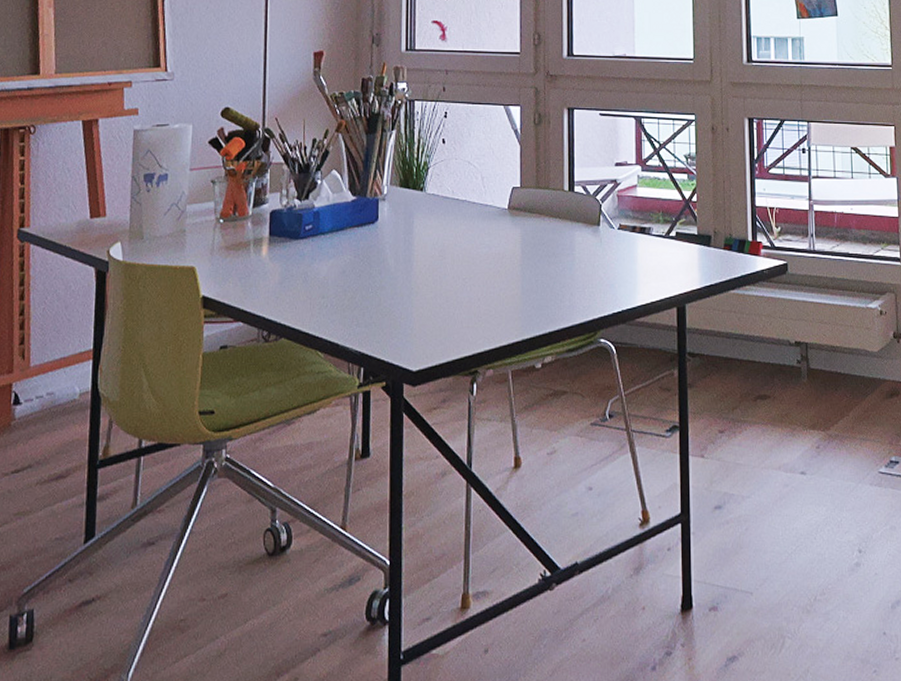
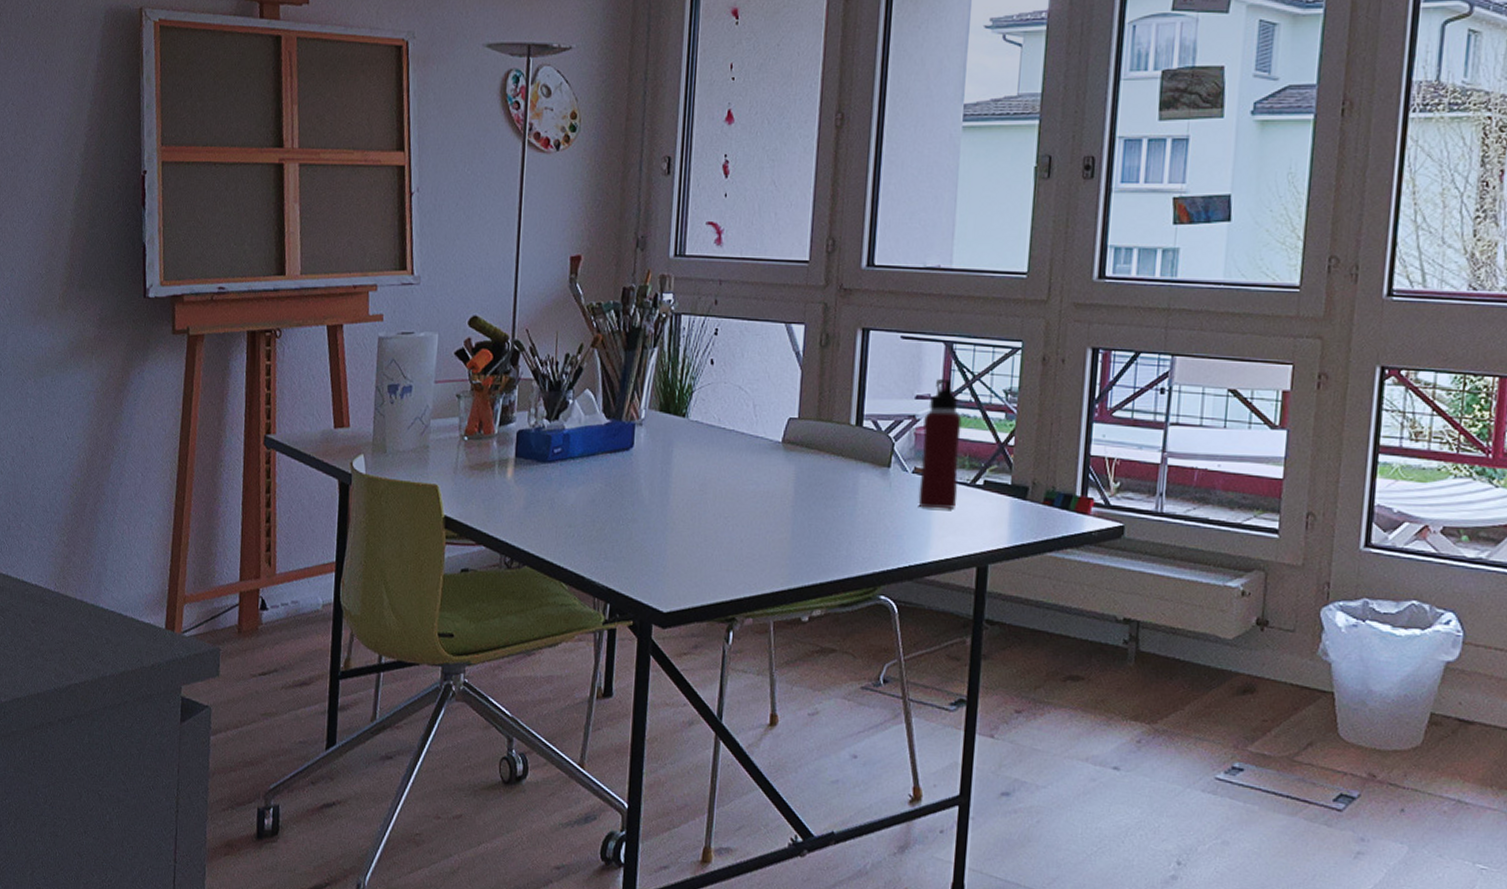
water bottle: none [624,149,656,259] -> present [918,379,962,509]

